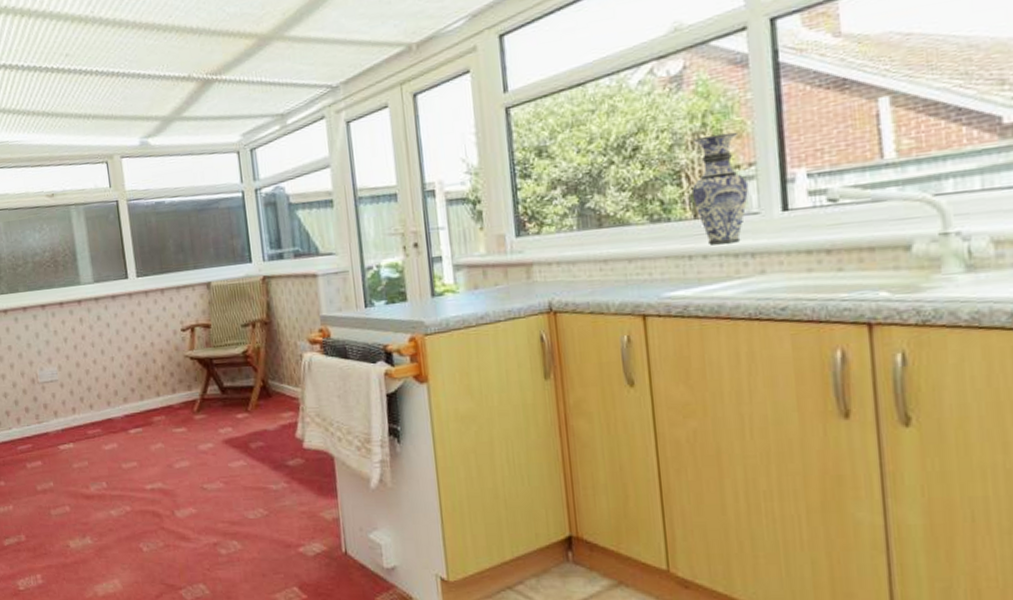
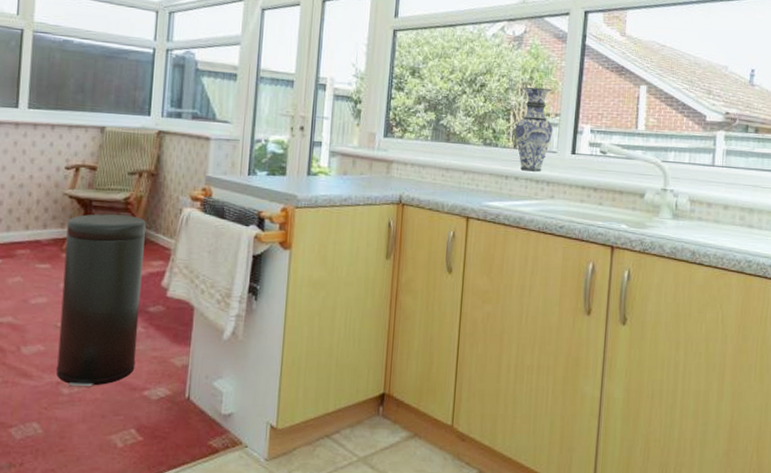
pedal bin: none [193,368,286,547] -> present [57,214,146,387]

